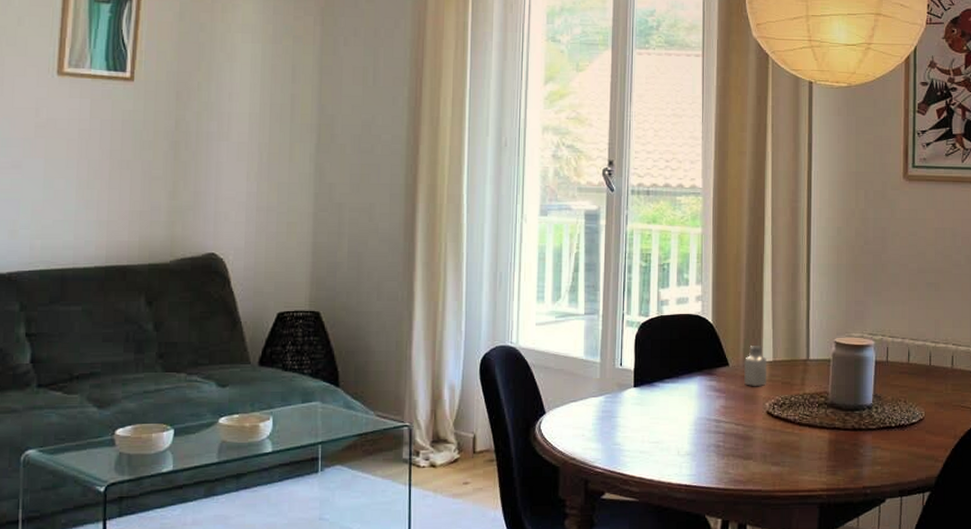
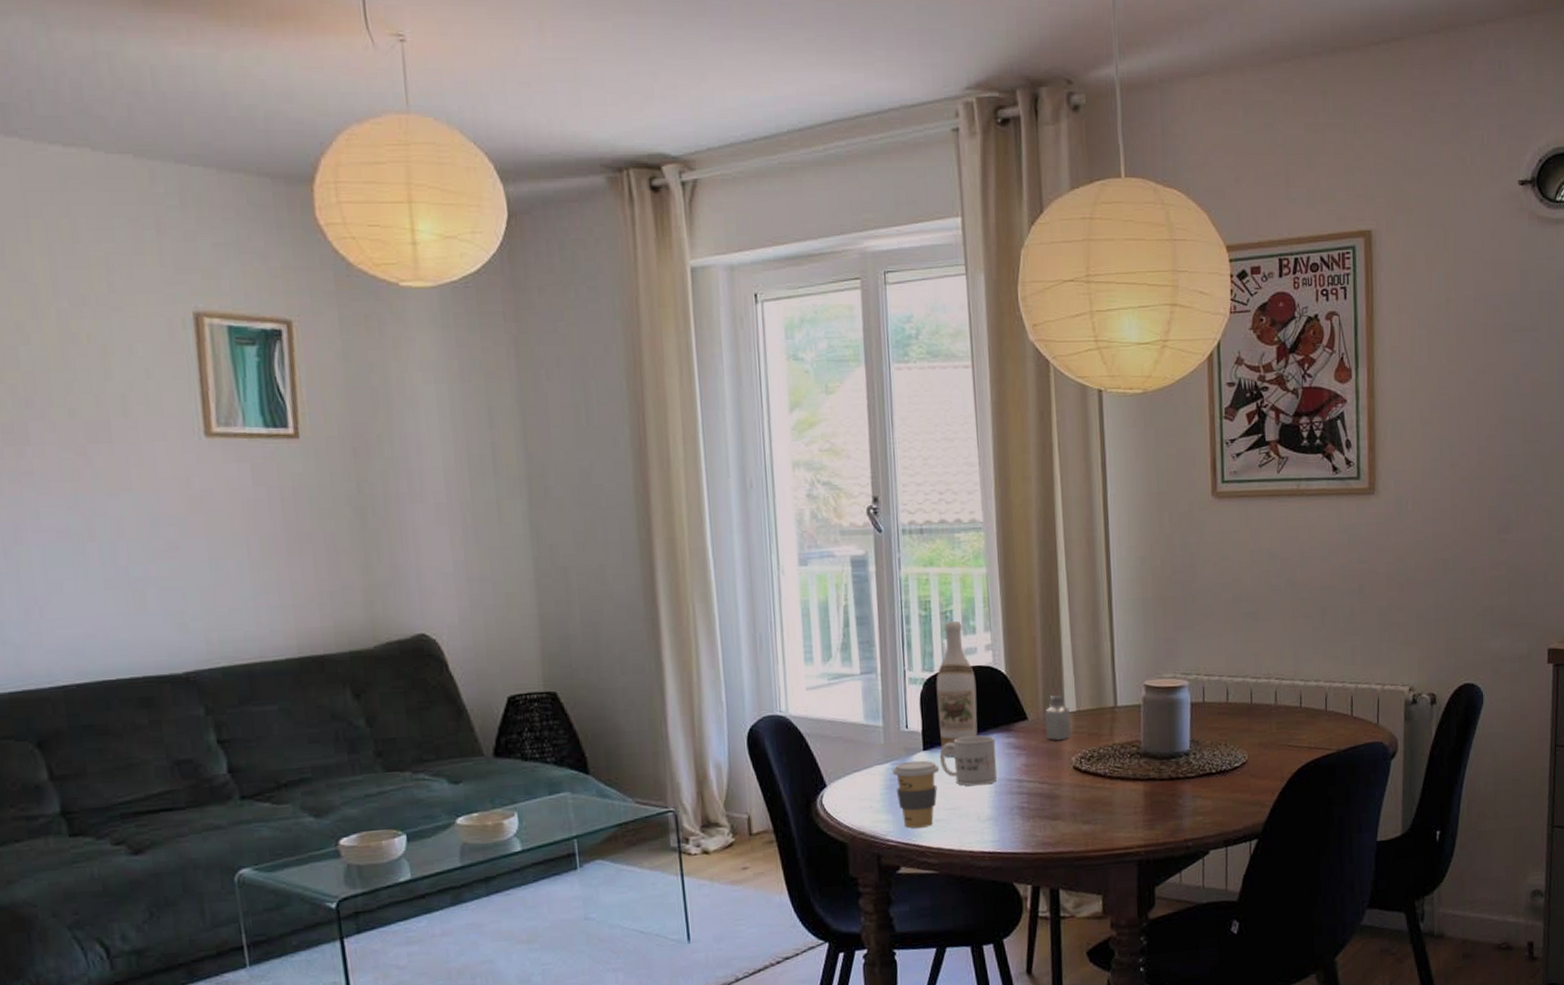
coffee cup: none [605,396,647,458] -> present [893,760,940,829]
mug: none [648,377,699,423] -> present [939,735,997,786]
wine bottle: none [649,274,685,394] -> present [936,621,978,757]

